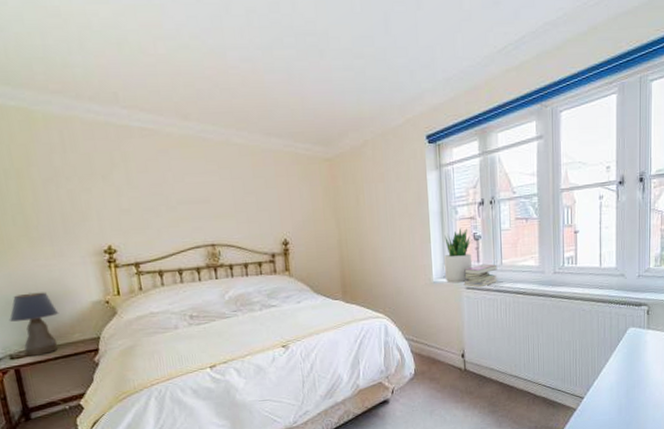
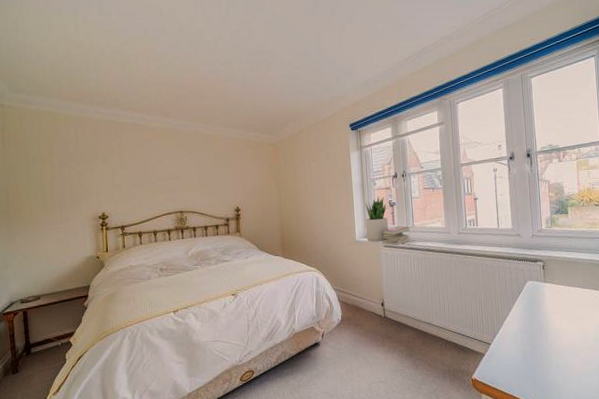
table lamp: present [8,292,59,356] -> none [23,249,61,301]

